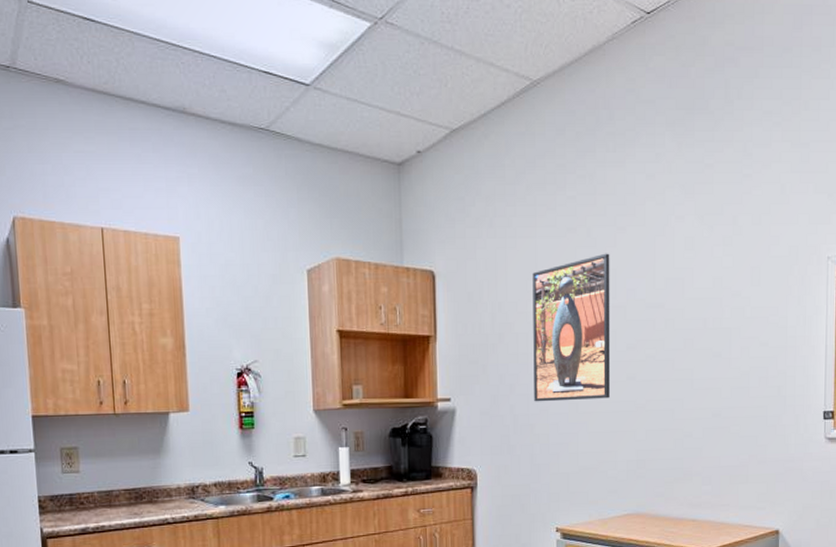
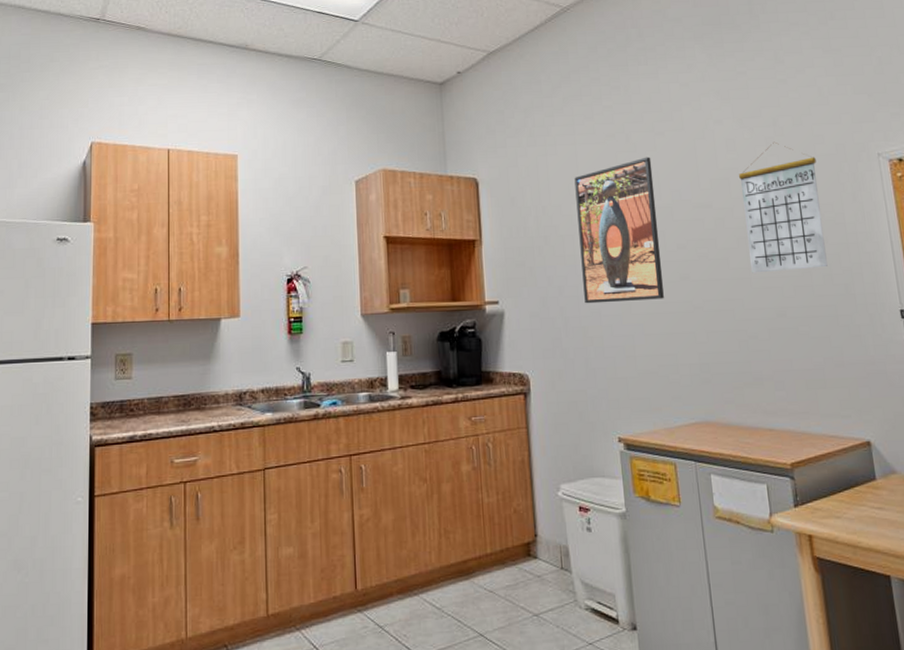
calendar: none [693,241,769,375] -> present [738,141,828,273]

